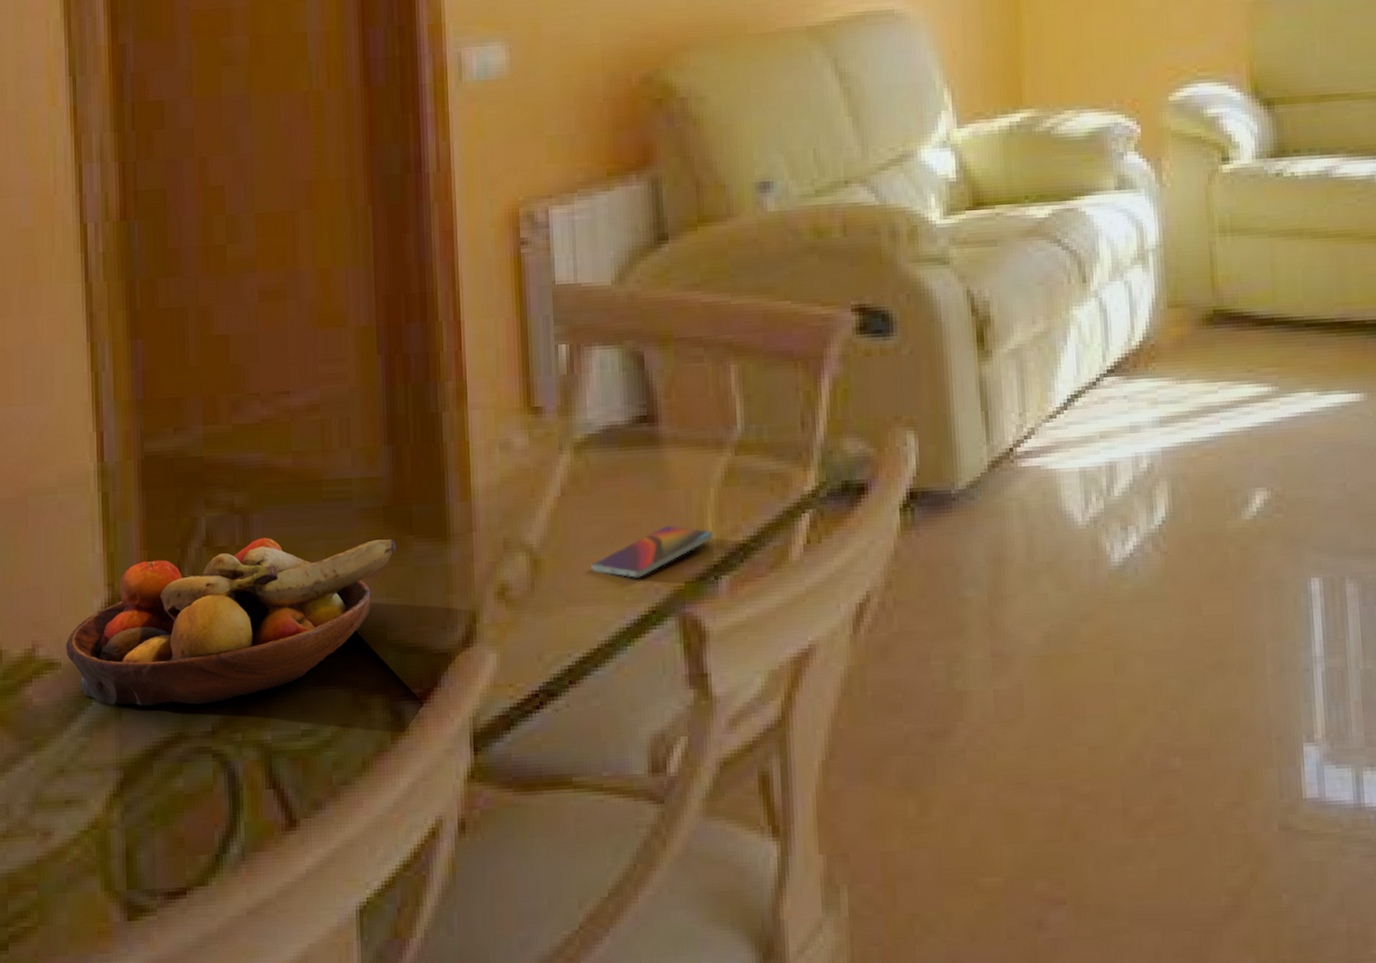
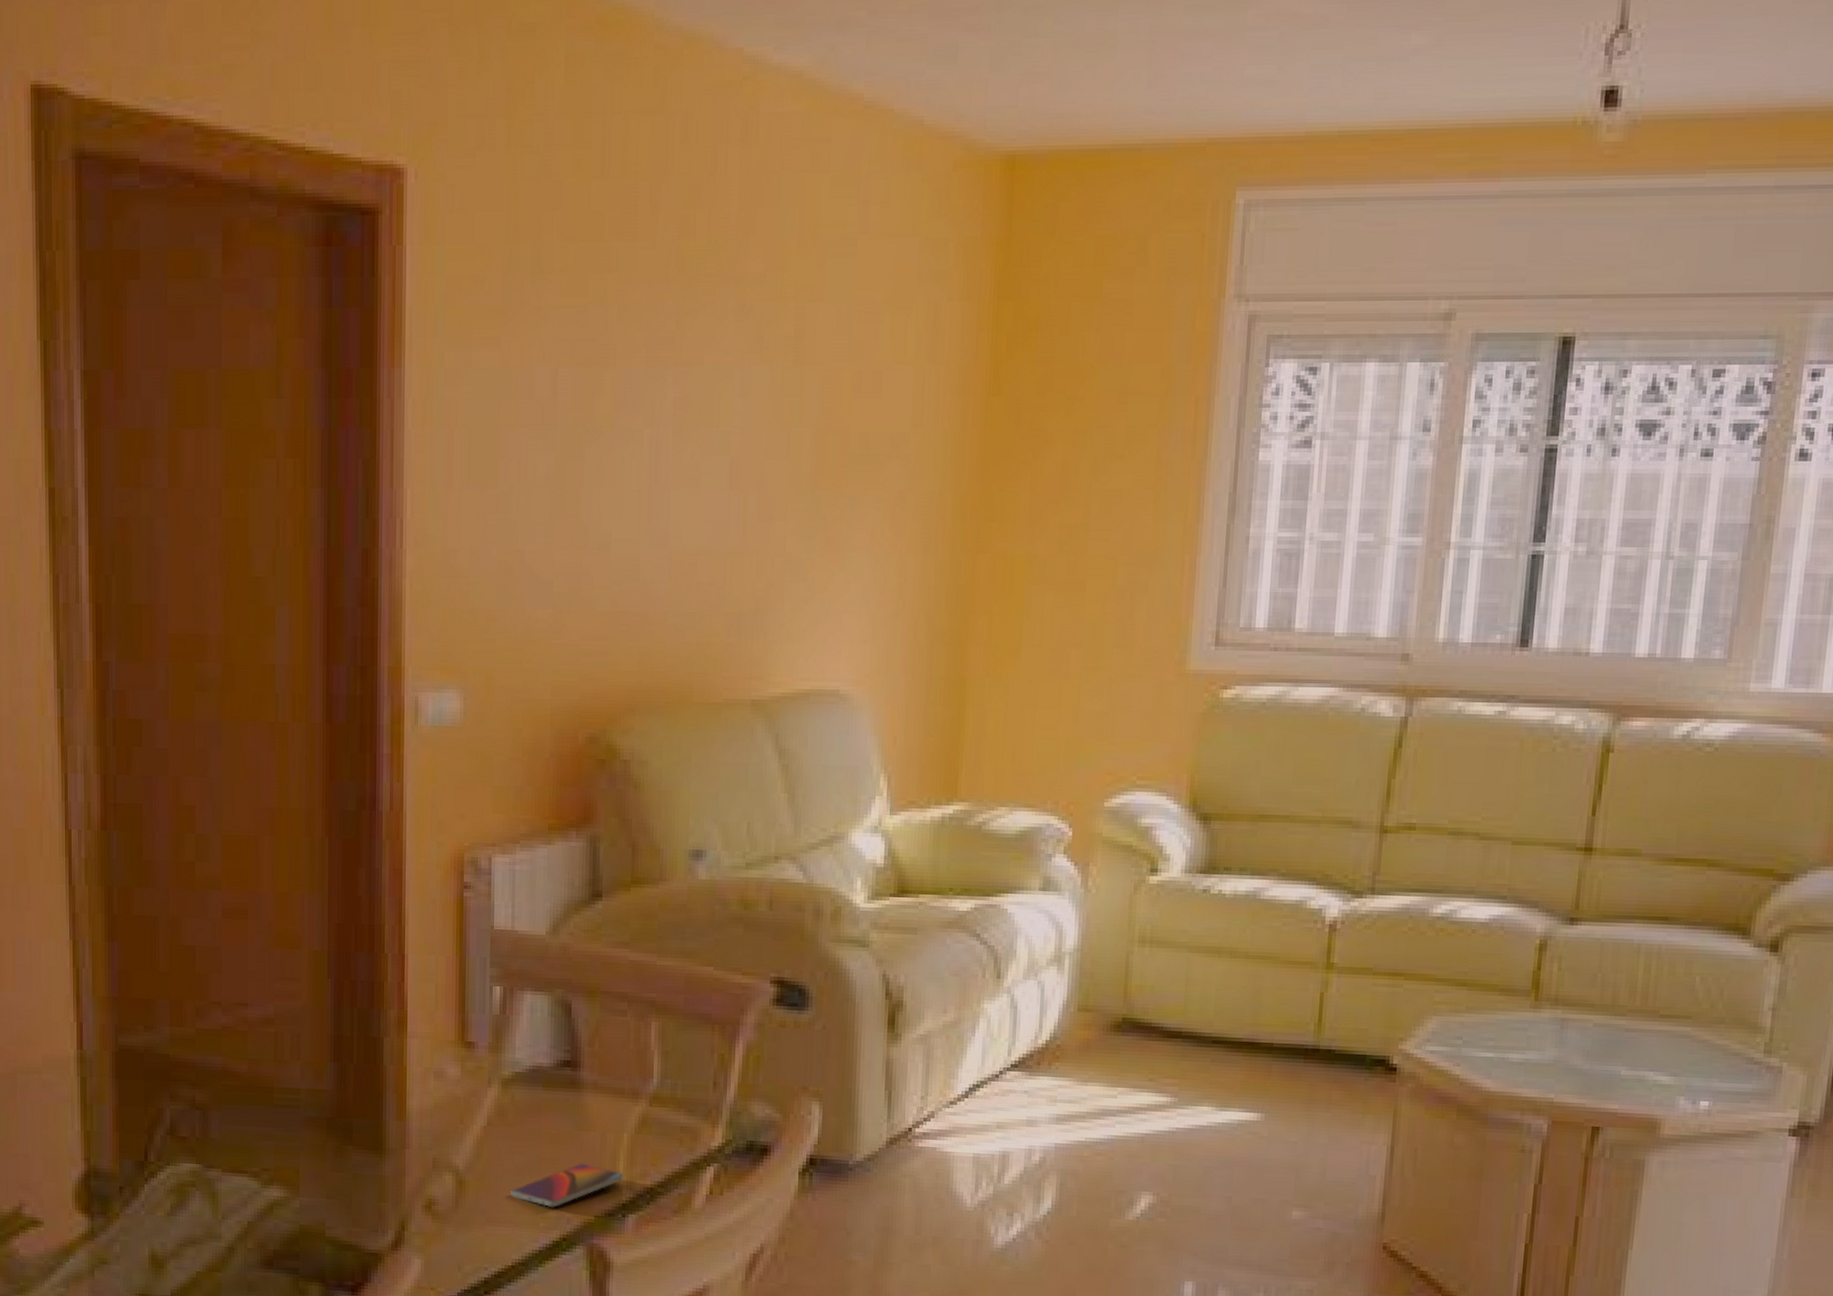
fruit bowl: present [66,537,396,706] -> none [48,1133,337,1272]

